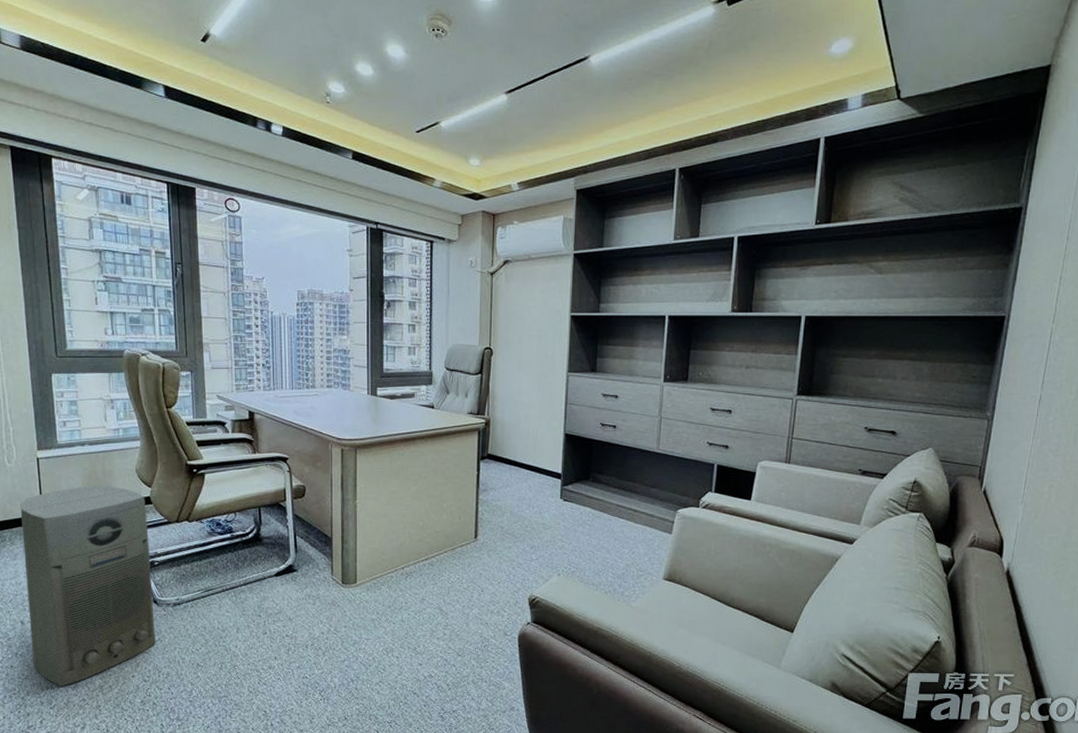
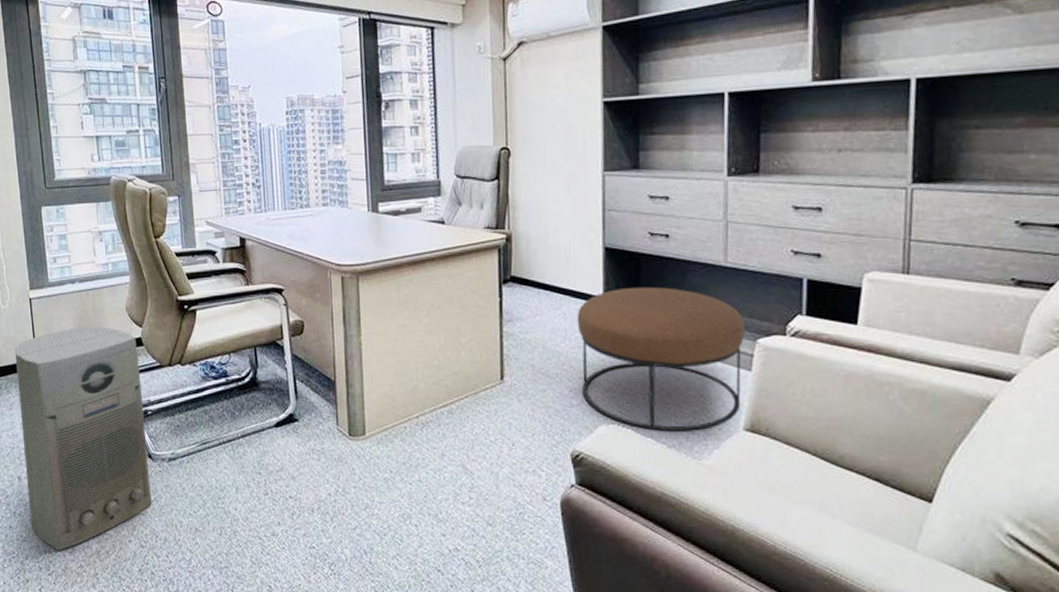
ottoman: none [540,466,669,580] -> present [577,286,745,431]

